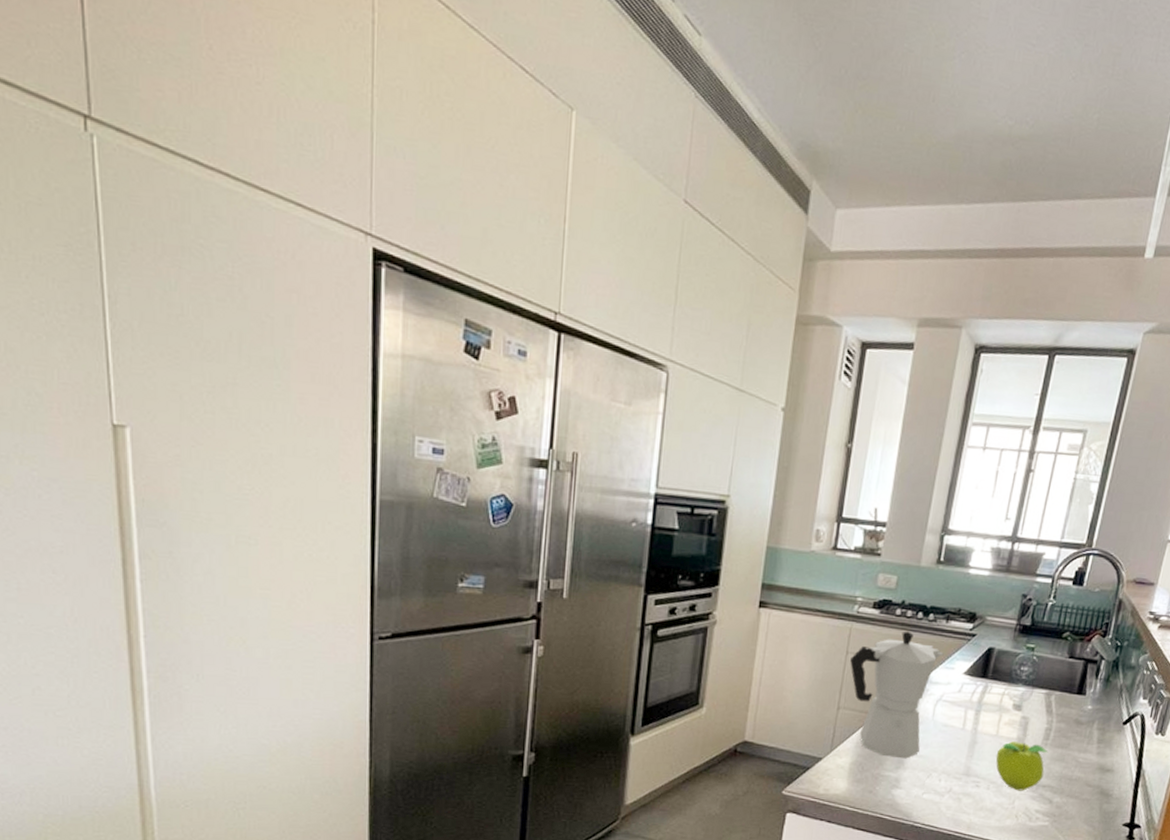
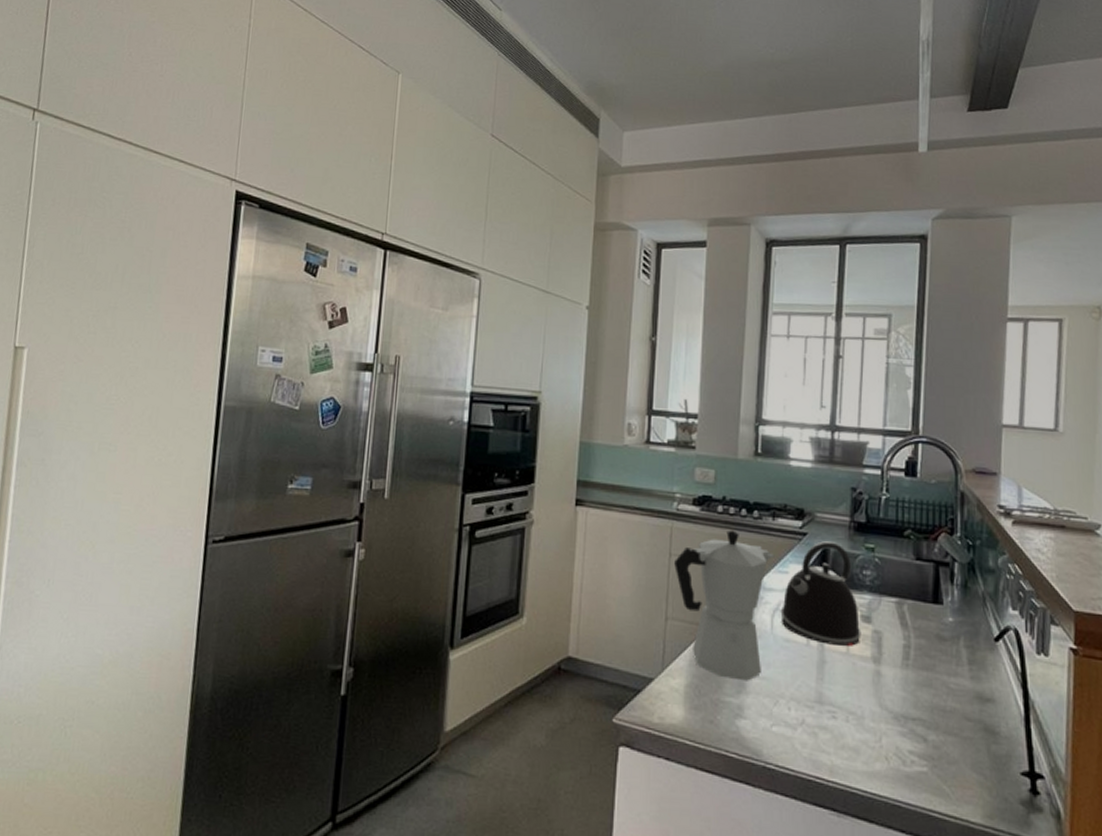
kettle: none [942,642,1012,730] -> present [780,541,861,646]
fruit: present [996,741,1049,791] -> none [850,661,912,725]

